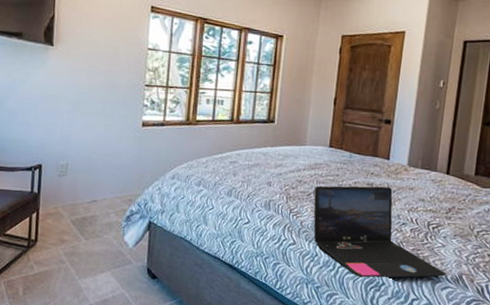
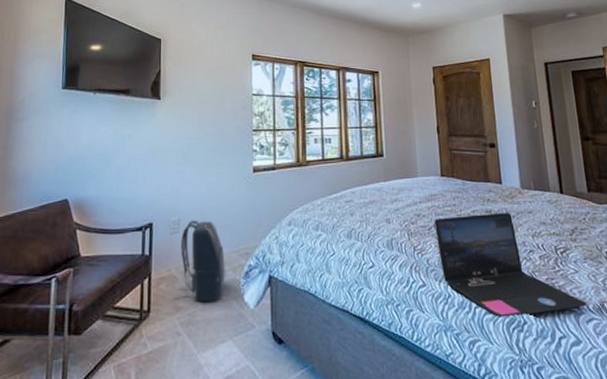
backpack: none [60,166,109,238] -> present [175,220,225,301]

